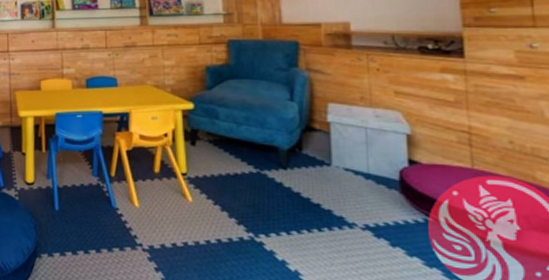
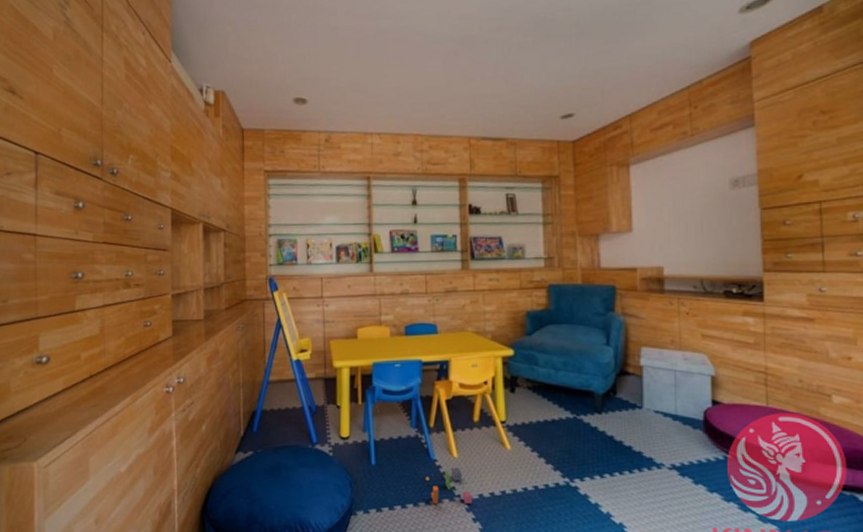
building blocks: none [107,216,155,253] -> present [425,467,473,504]

